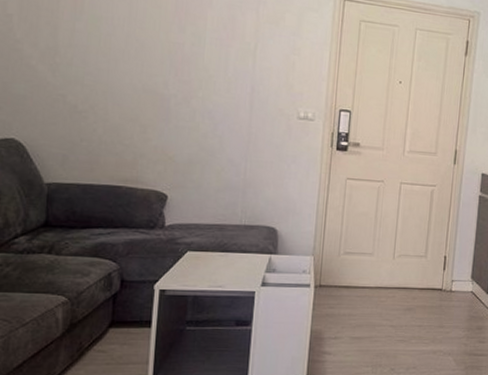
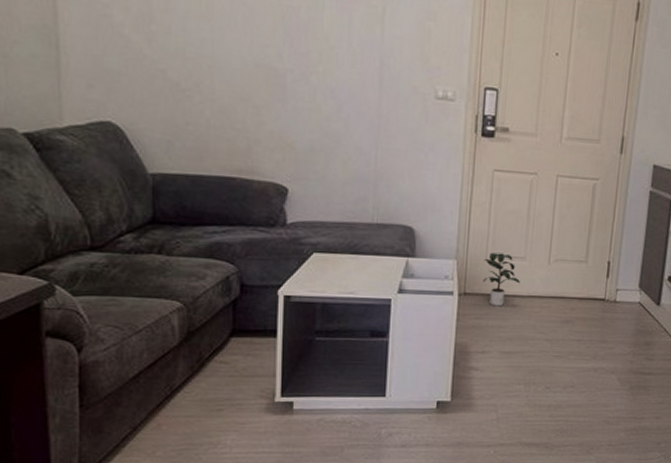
potted plant: none [336,249,369,297] -> present [482,252,520,307]

